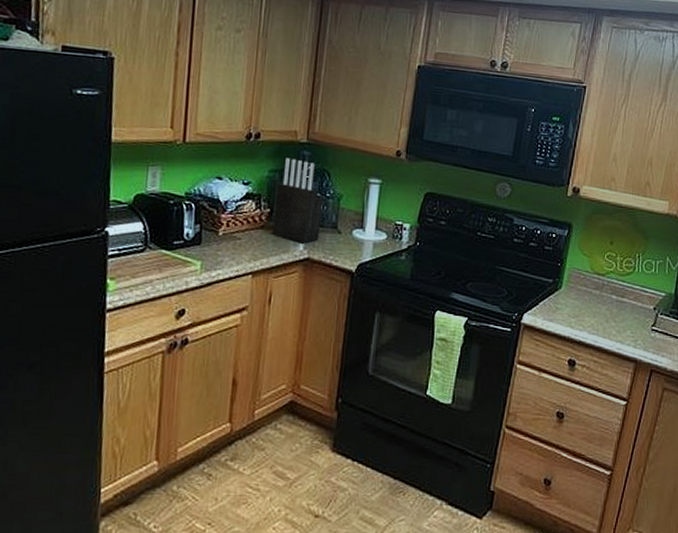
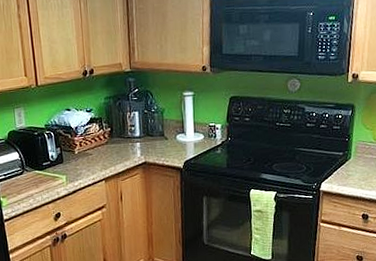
knife block: present [272,158,323,244] -> none [112,85,151,152]

